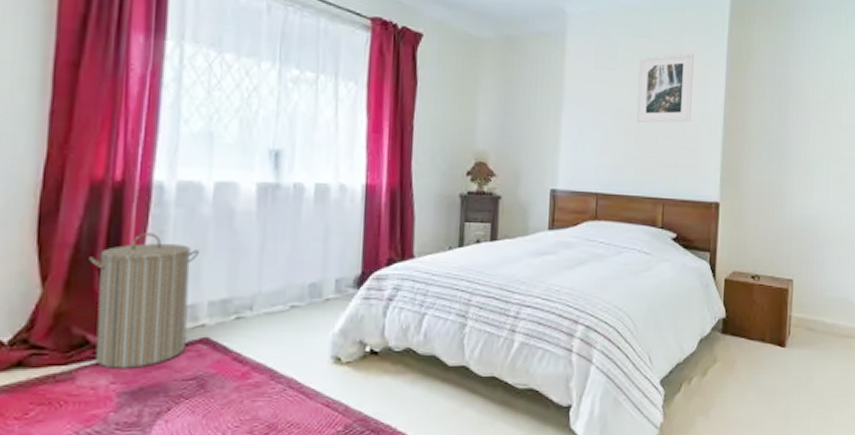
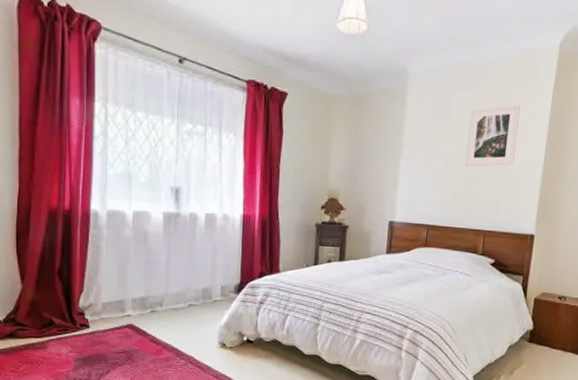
laundry hamper: present [89,233,200,369] -> none [51,248,125,343]

